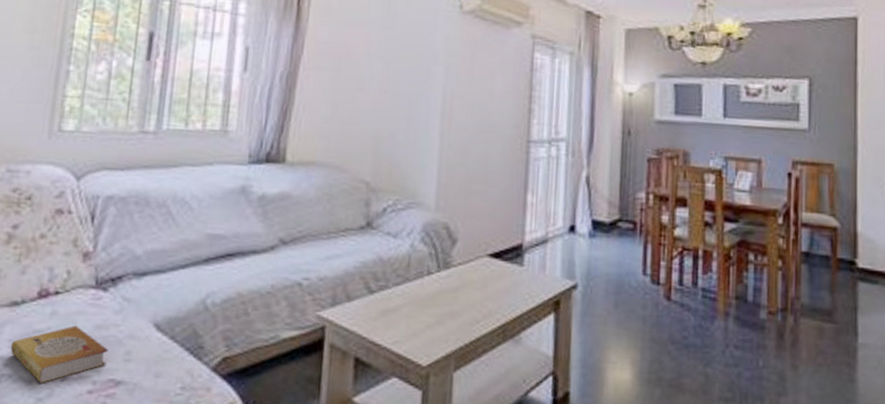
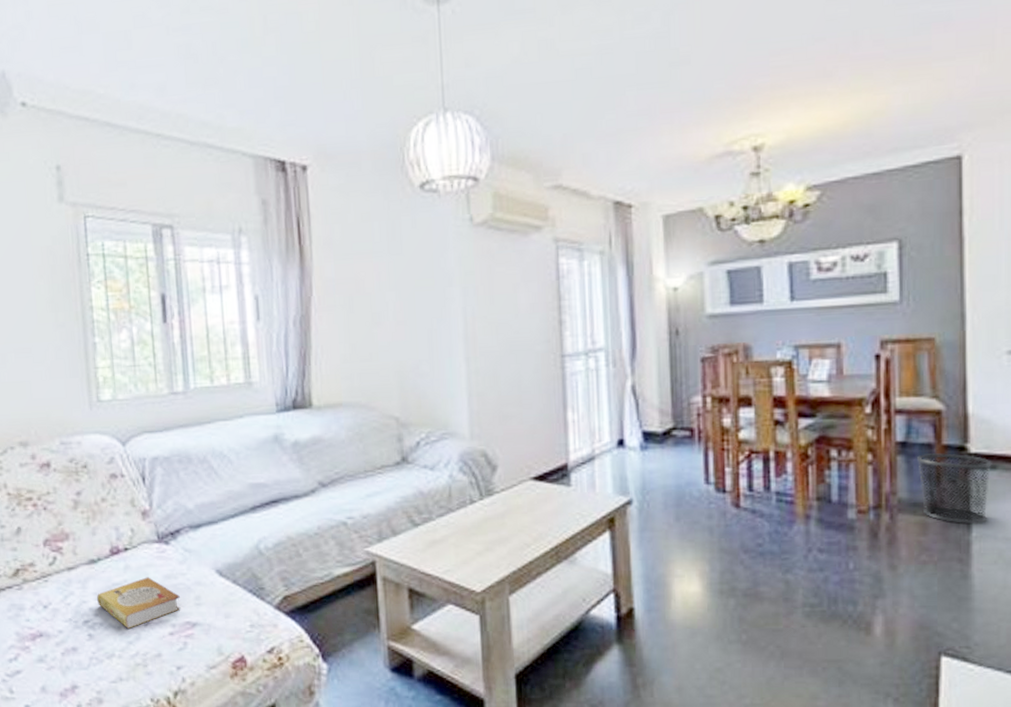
waste bin: none [816,265,875,331] -> present [916,453,992,524]

